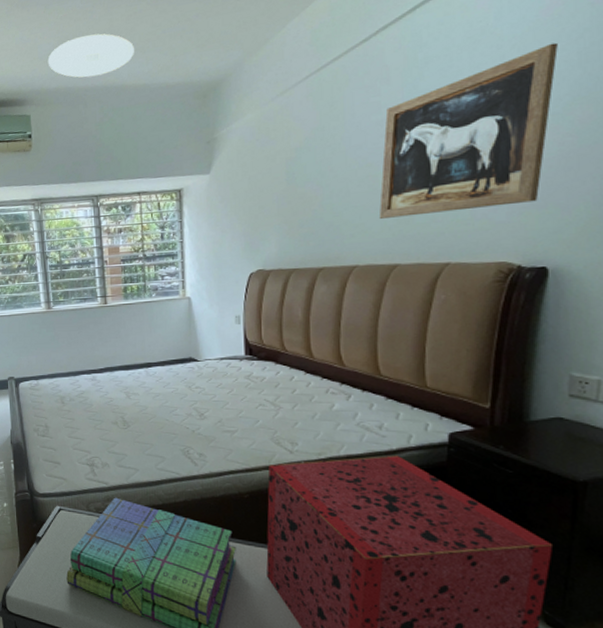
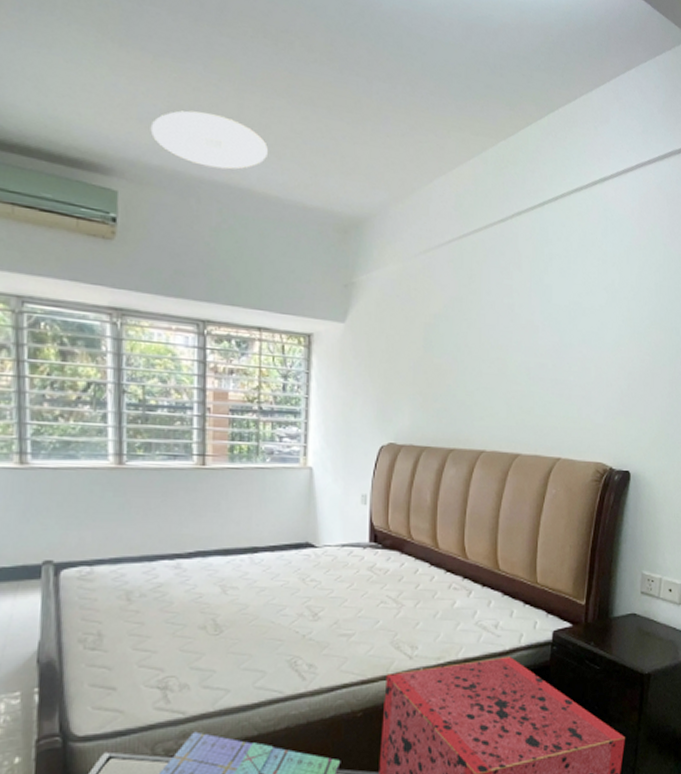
wall art: present [379,42,558,219] -> none [505,270,643,410]

